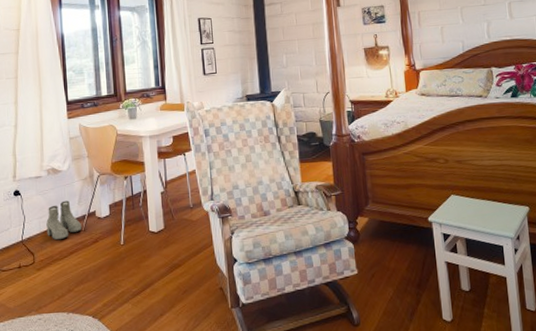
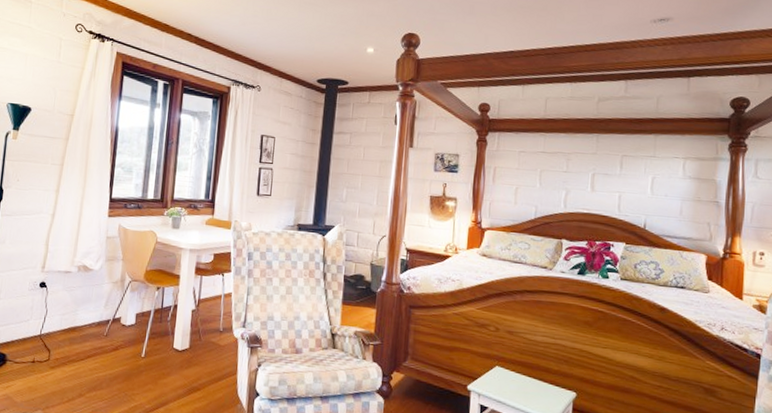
boots: present [46,200,82,240] -> none [67,301,104,341]

